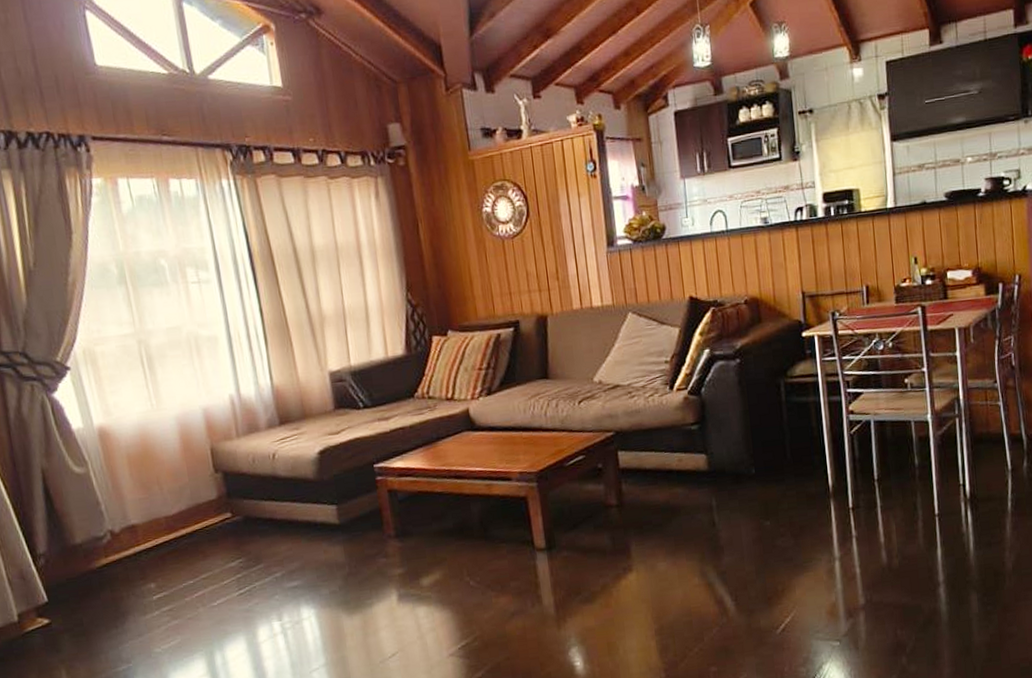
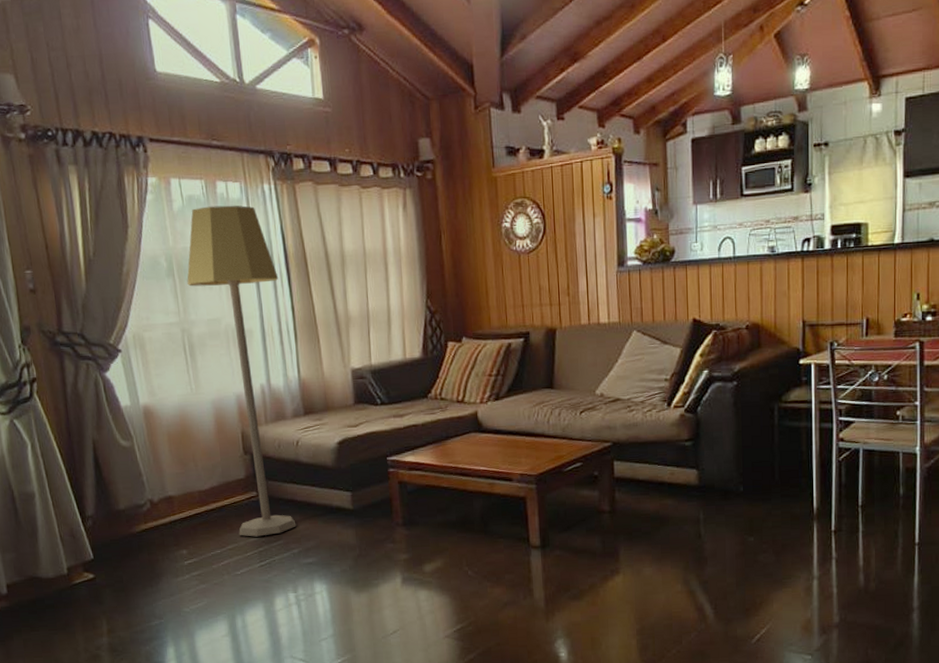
lamp: none [141,203,278,563] -> present [187,205,297,537]

